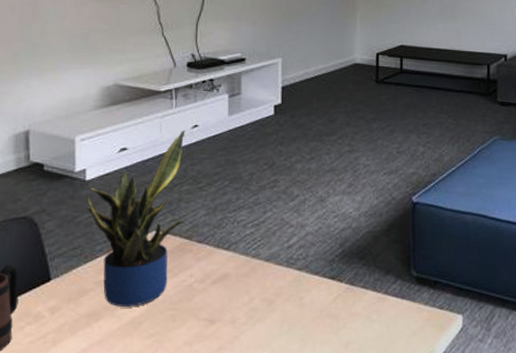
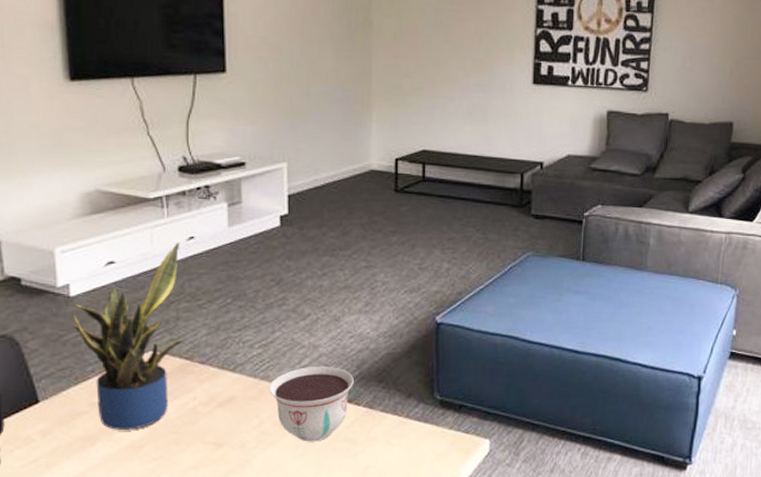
bowl: none [259,244,337,318] -> present [269,366,354,442]

